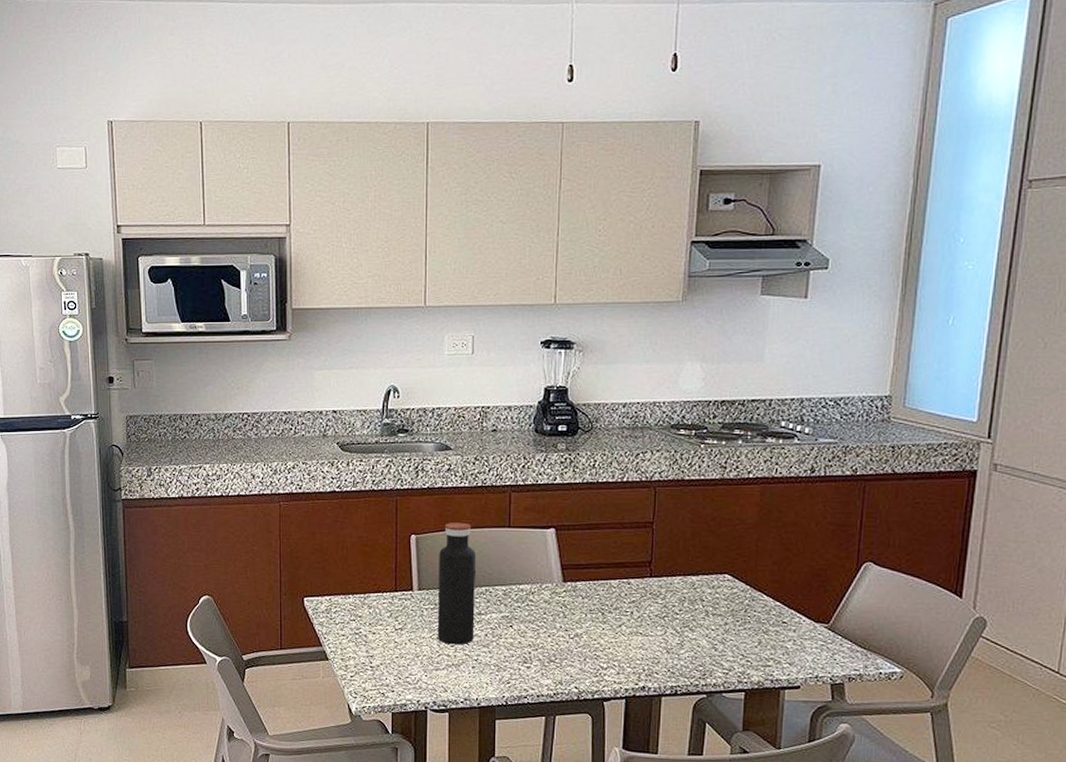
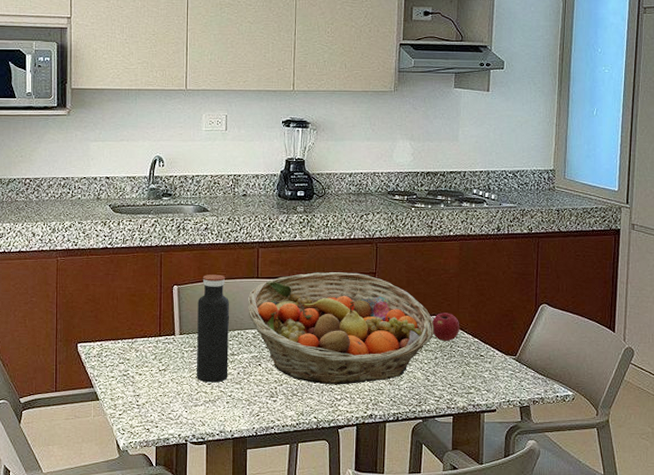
fruit basket: none [498,521,725,652] -> present [248,272,434,385]
apple: none [722,570,758,605] -> present [432,313,460,342]

